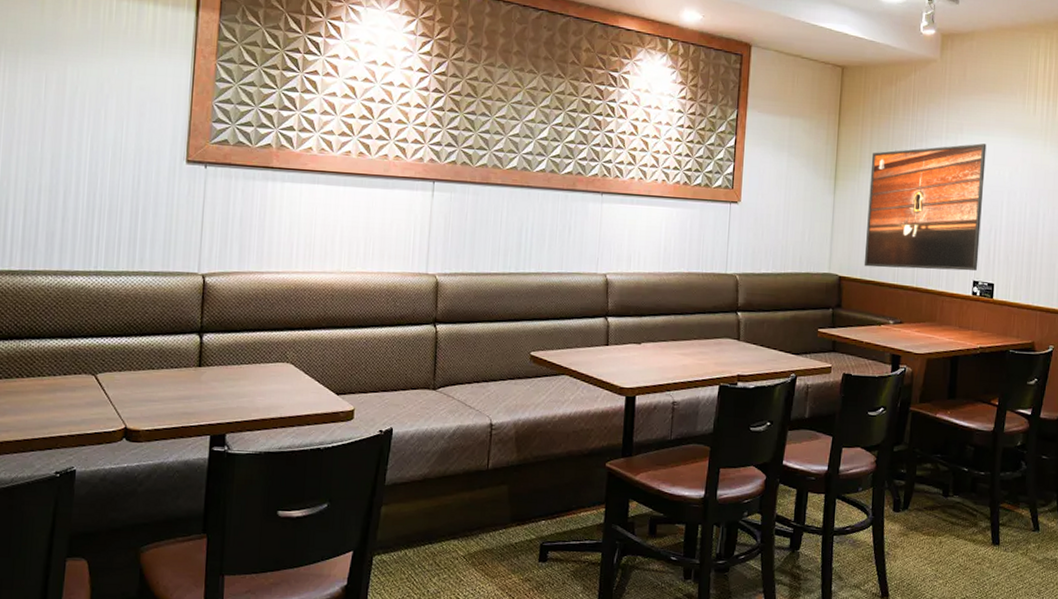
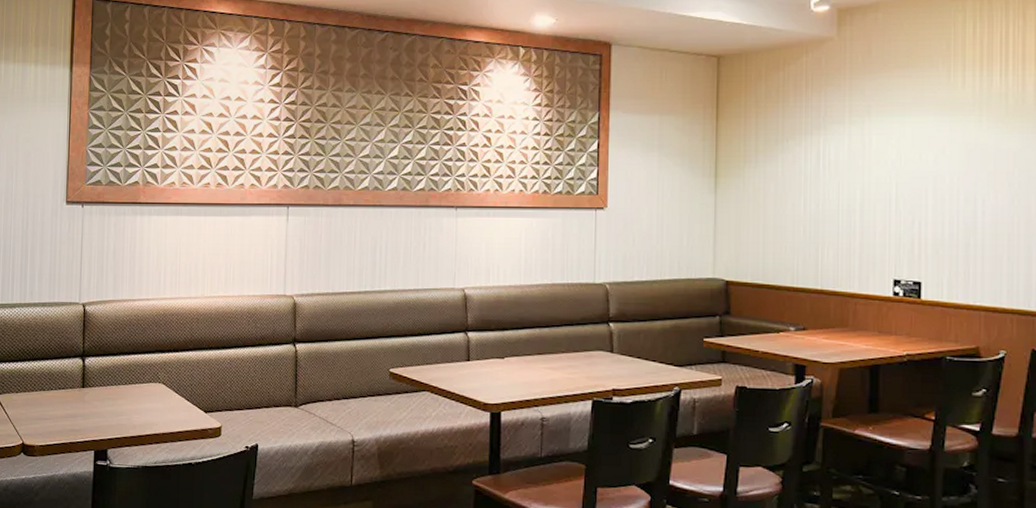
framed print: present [864,143,987,271] -> none [755,126,902,270]

